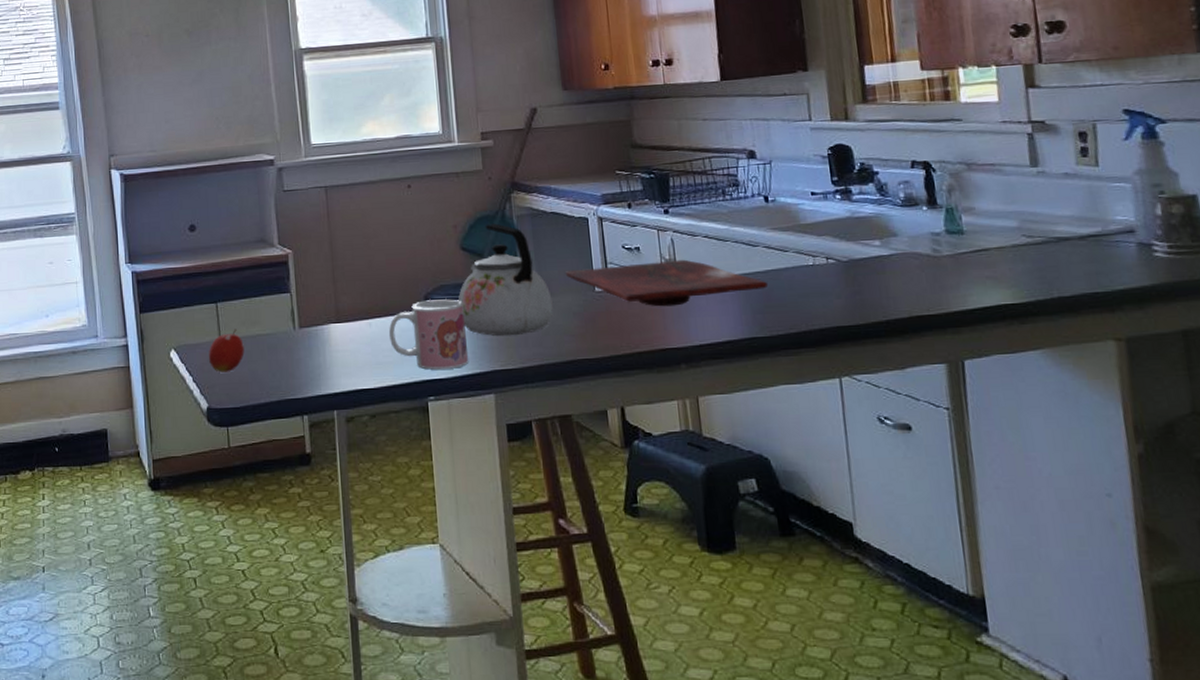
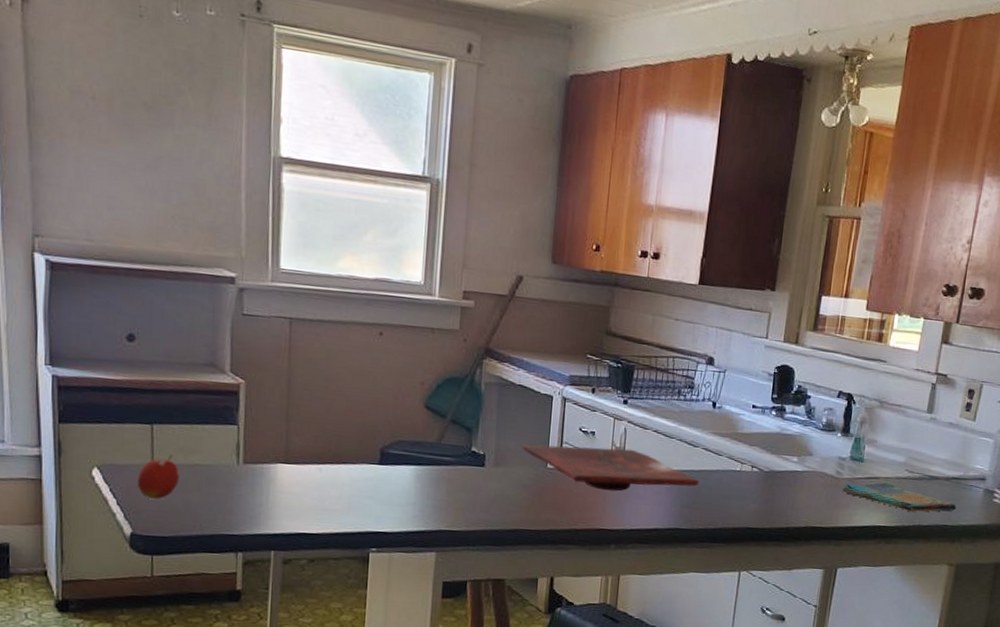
mug: present [388,299,469,370] -> none [338,453,419,524]
kettle: present [458,223,553,337] -> none [415,386,506,500]
dish towel: none [945,252,1105,283] -> present [842,482,957,512]

